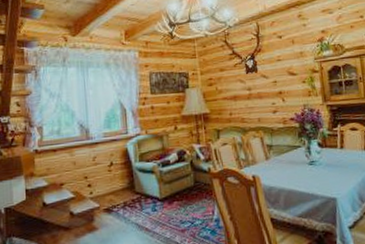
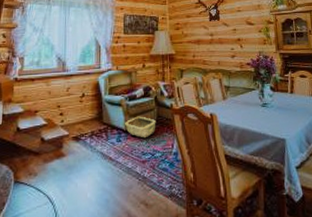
woven basket: none [159,182,194,206] -> present [125,116,156,139]

